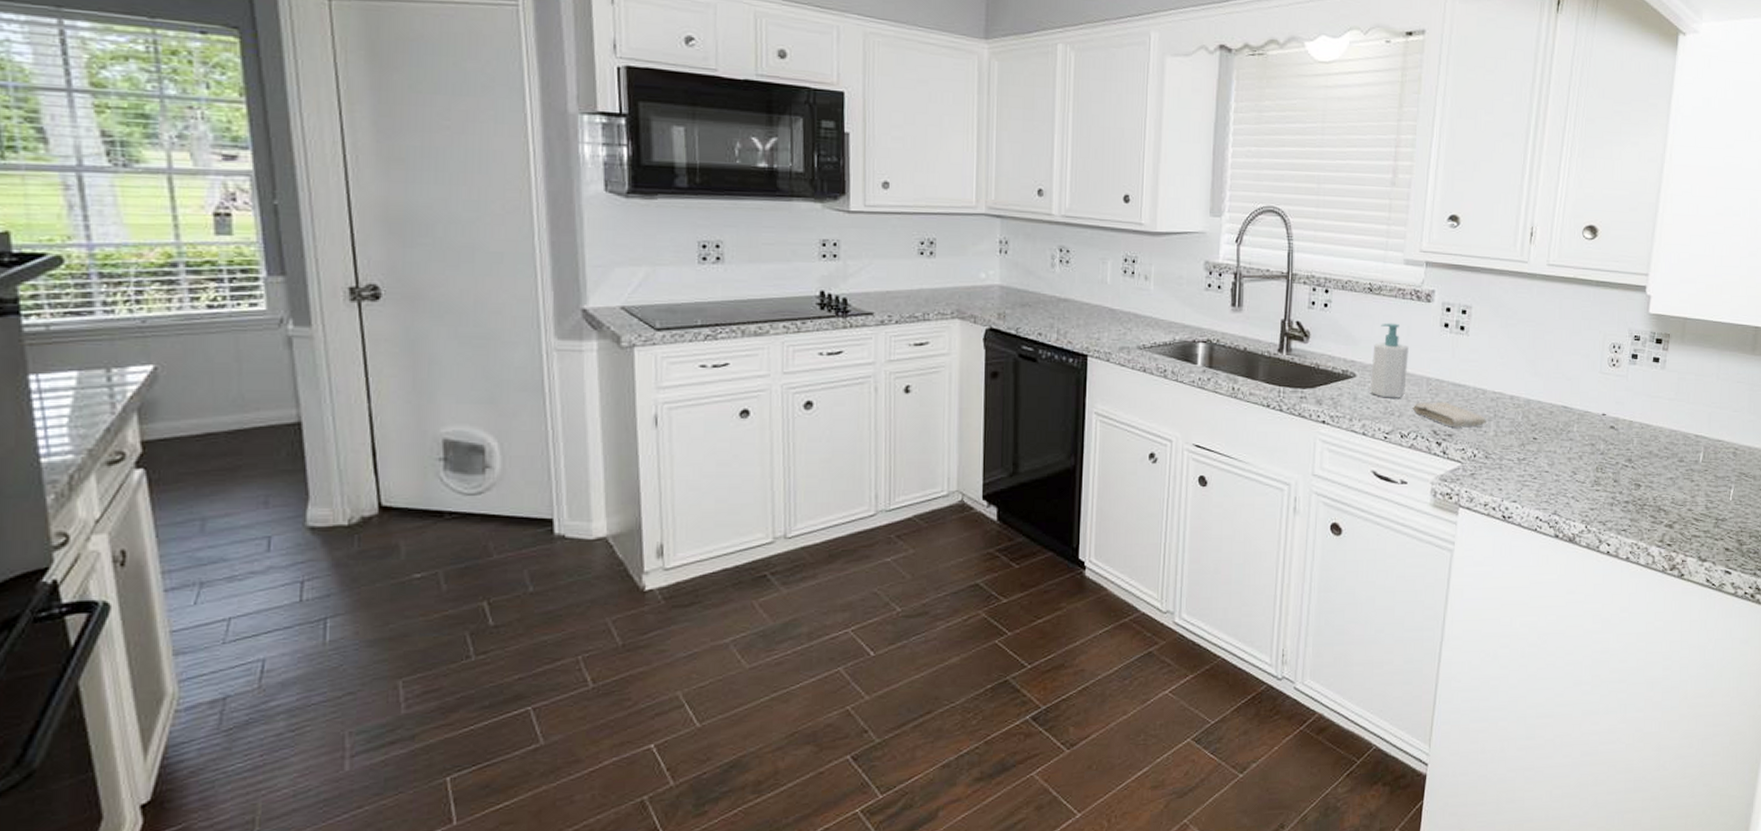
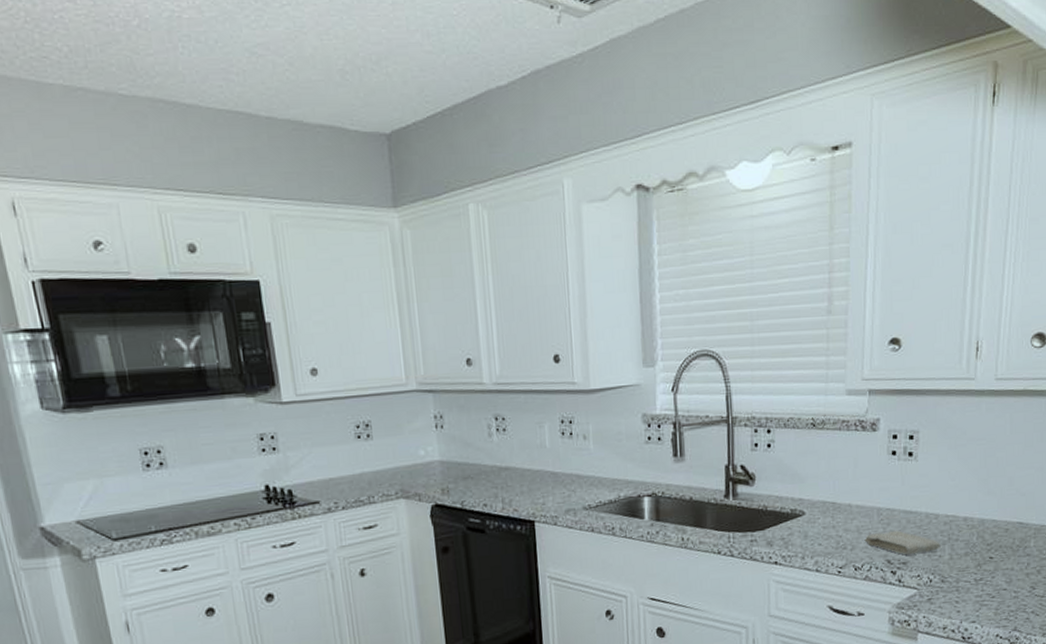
soap bottle: present [1370,323,1409,398] -> none [820,456,857,533]

